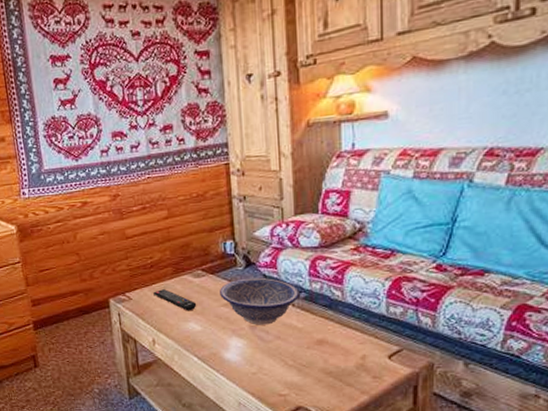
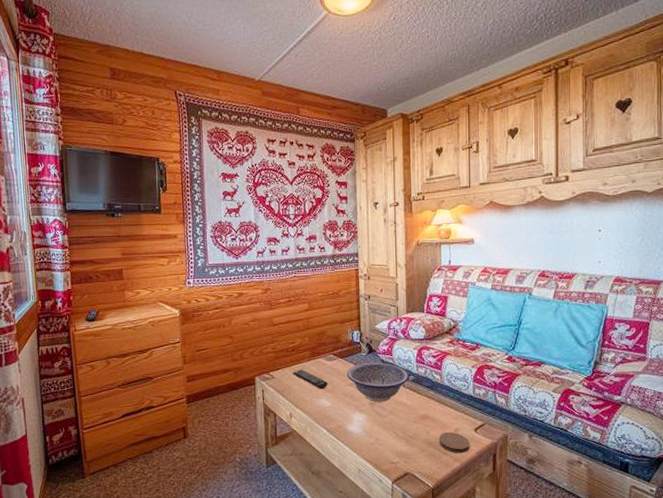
coaster: none [340,359,382,385] -> present [439,432,470,453]

